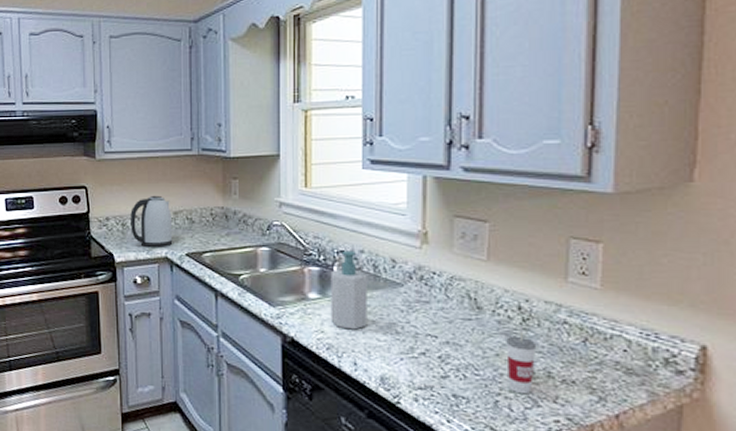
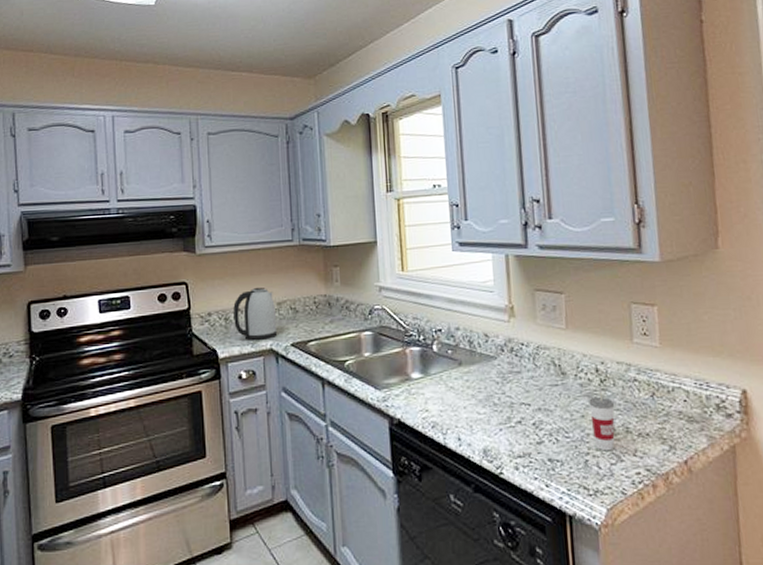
soap bottle: present [330,250,367,330] -> none [430,328,468,406]

